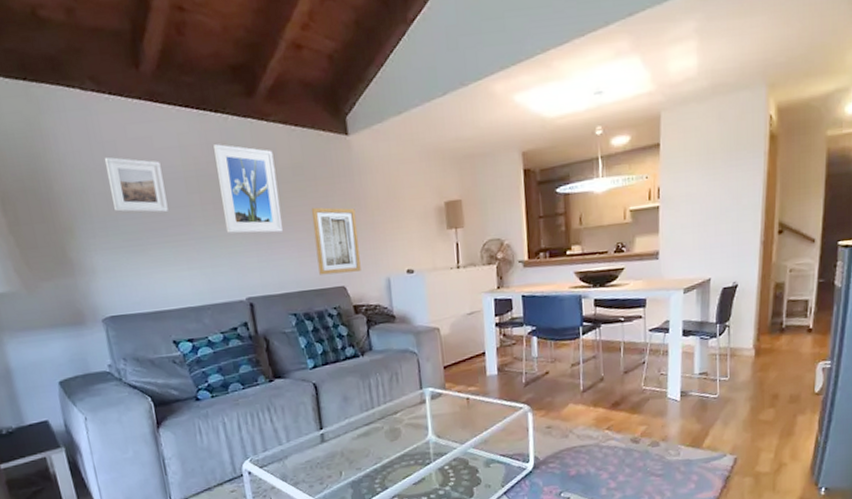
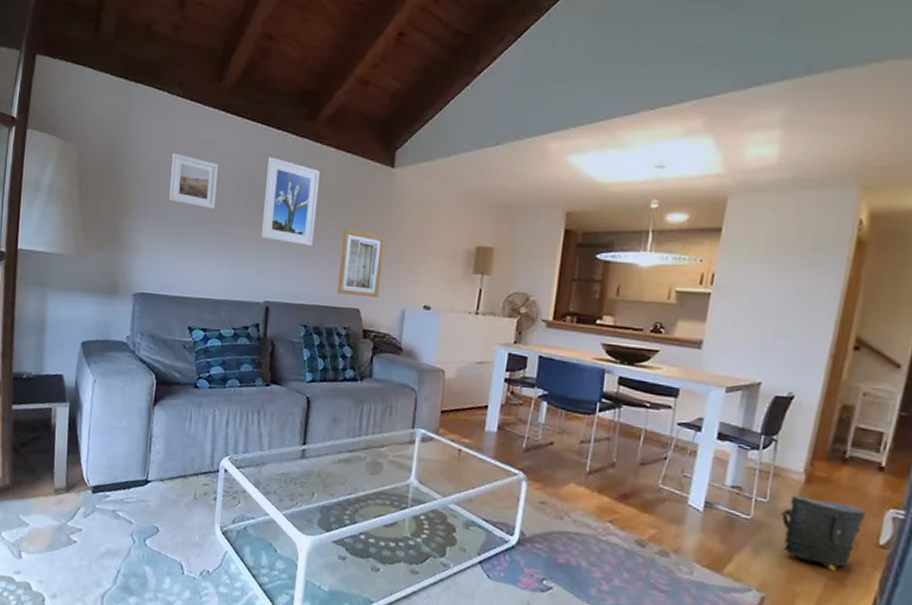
bag: none [739,366,803,424] -> present [779,495,866,572]

